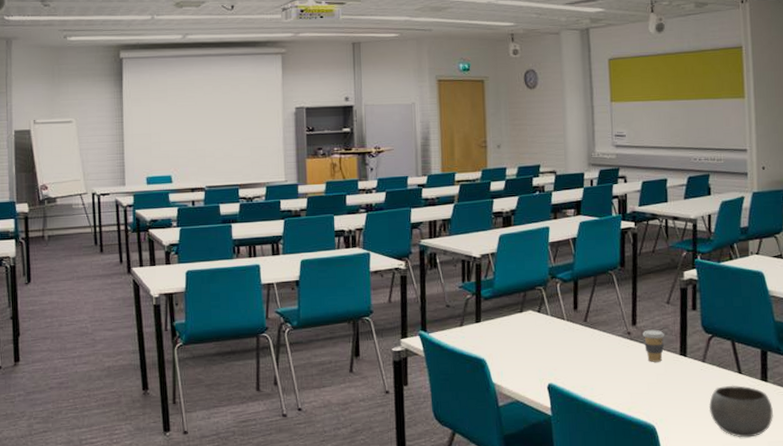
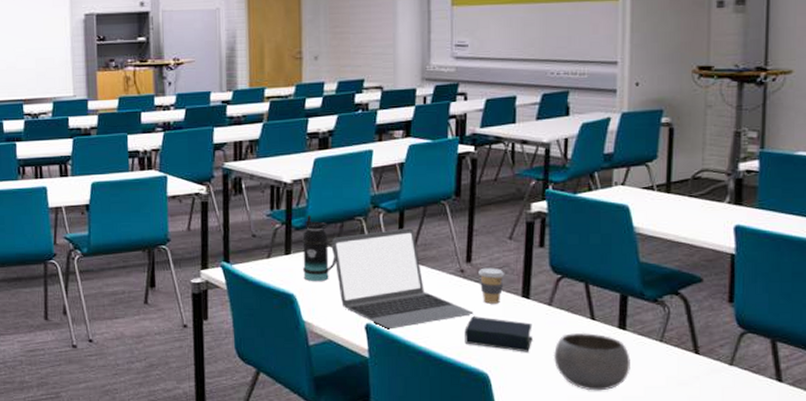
bottle: none [490,286,521,347] -> present [301,215,336,282]
laptop: none [517,296,640,389] -> present [332,228,474,330]
book: none [633,374,691,405] -> present [464,316,533,352]

